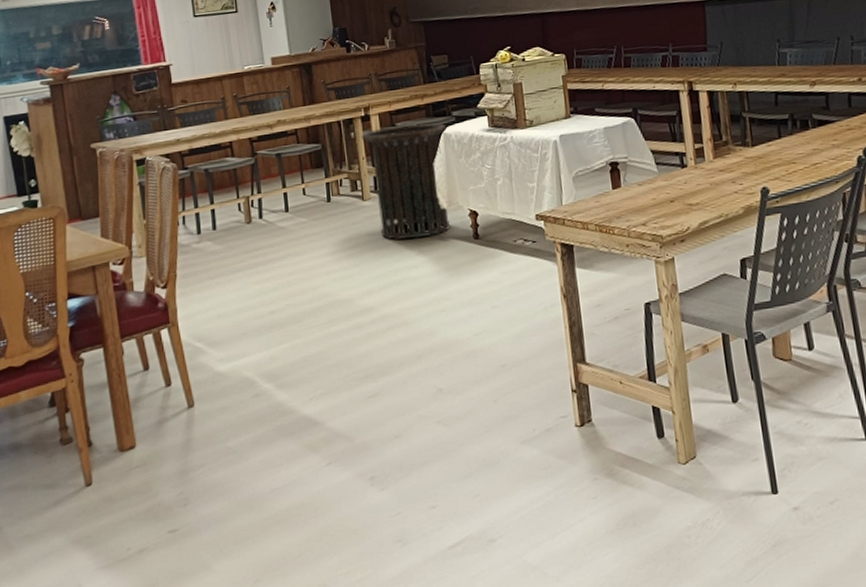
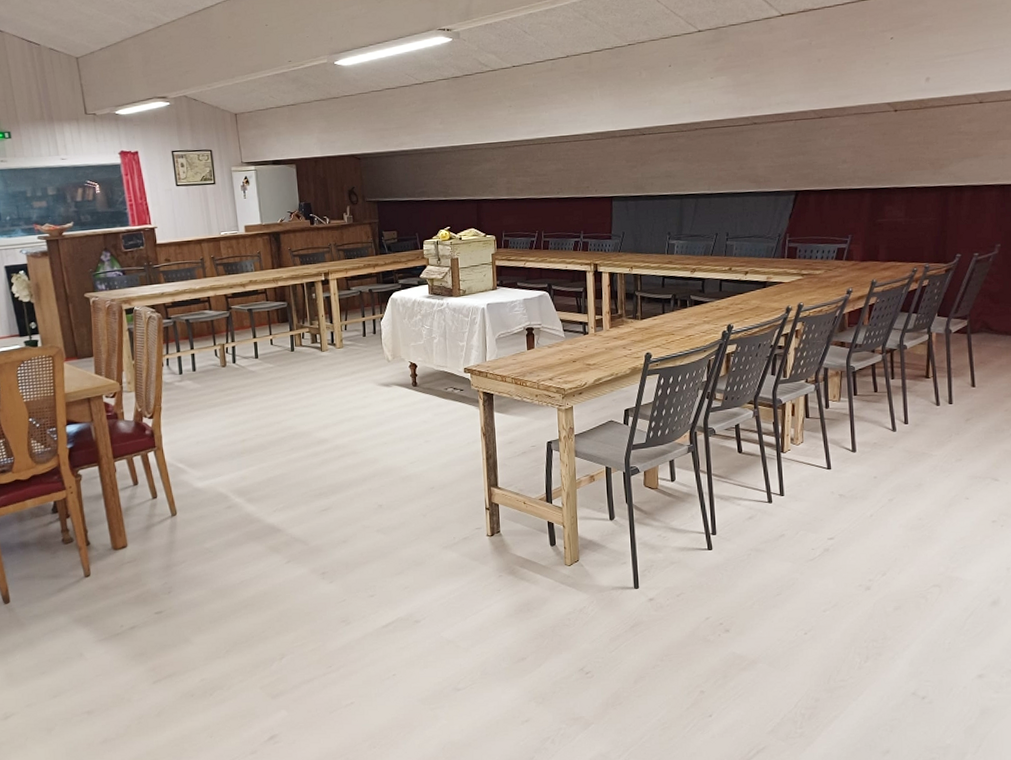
trash bin: present [362,123,450,240] -> none [322,288,394,385]

